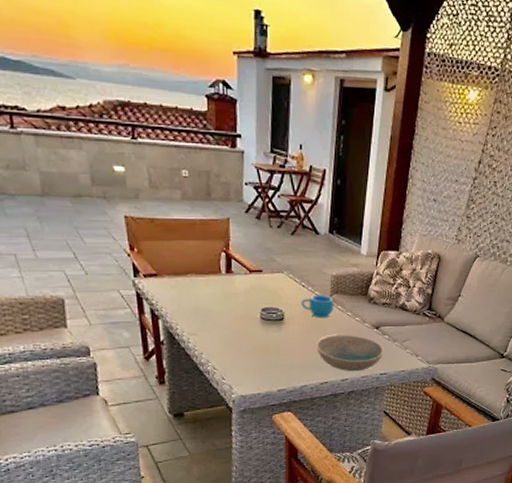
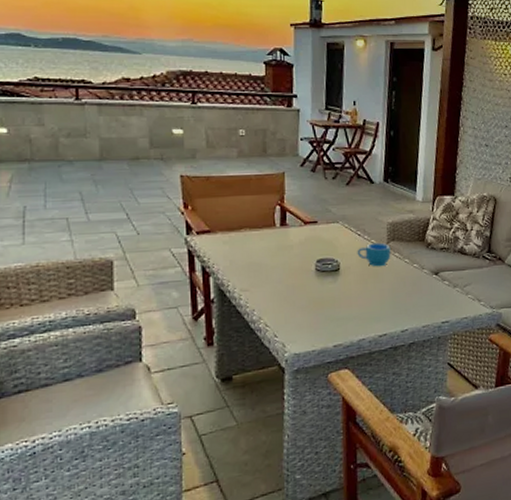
dish: present [316,334,384,372] -> none [374,282,445,322]

